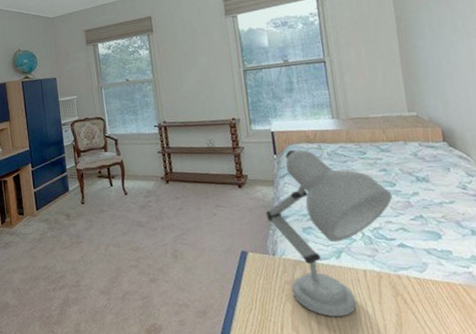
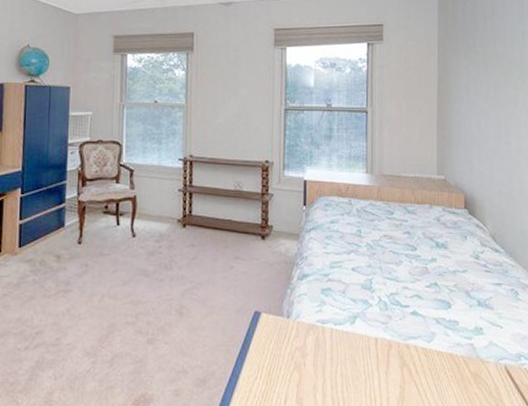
desk lamp: present [265,149,393,317] -> none [286,202,412,389]

